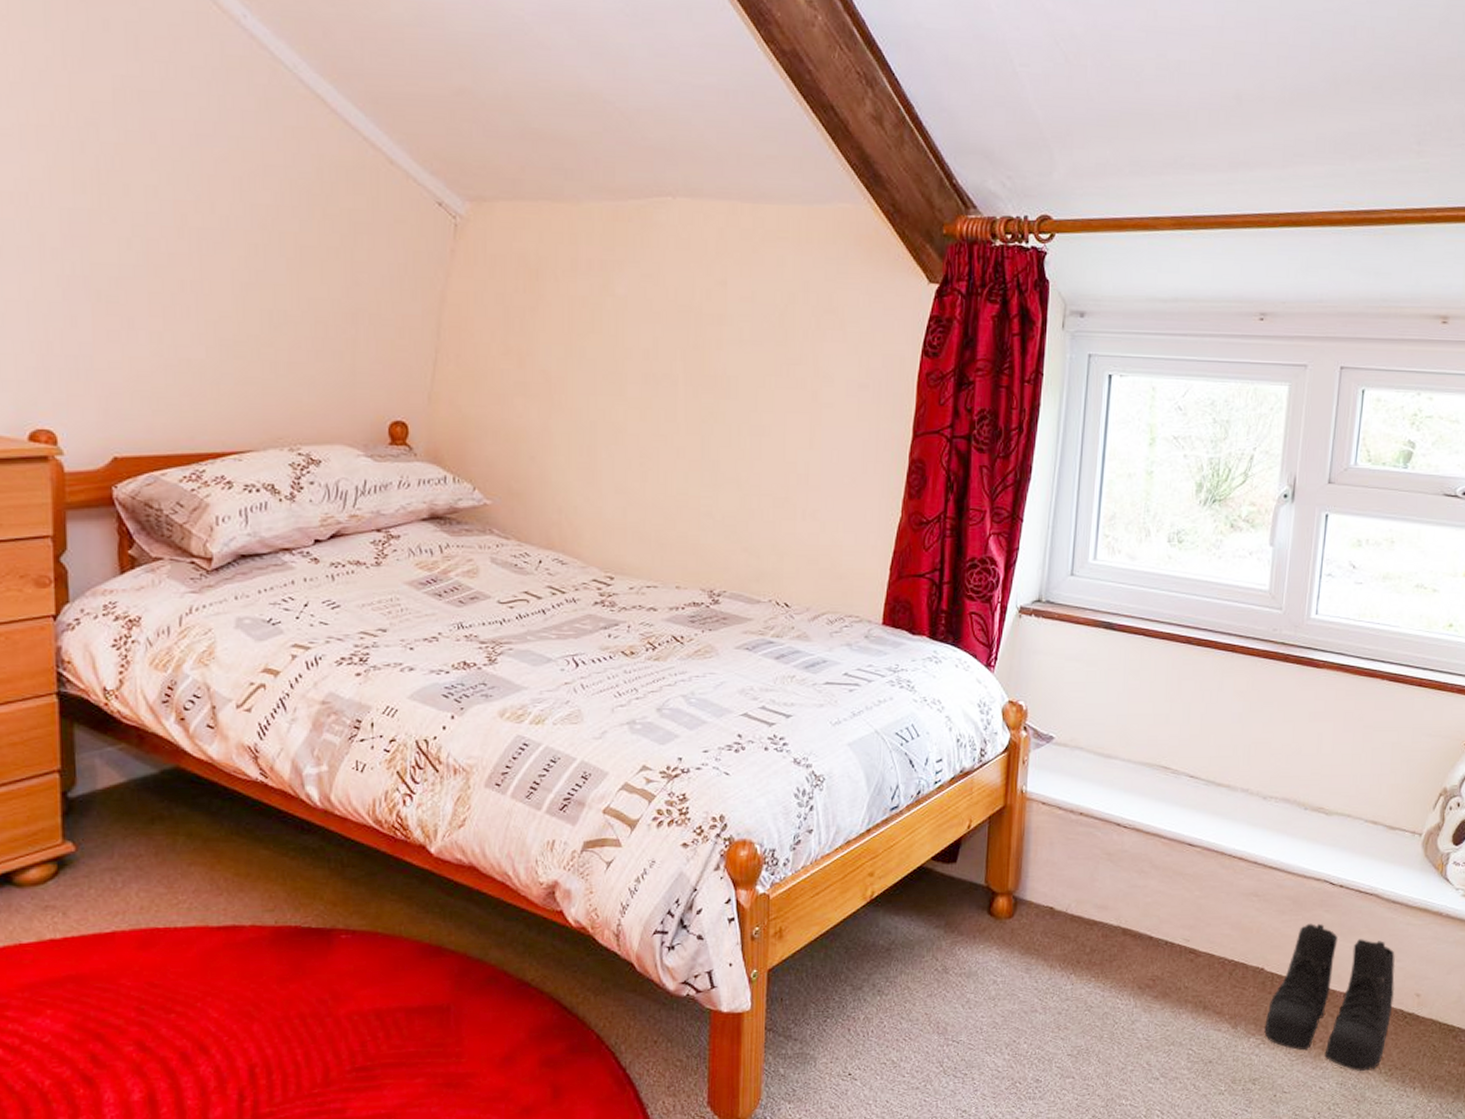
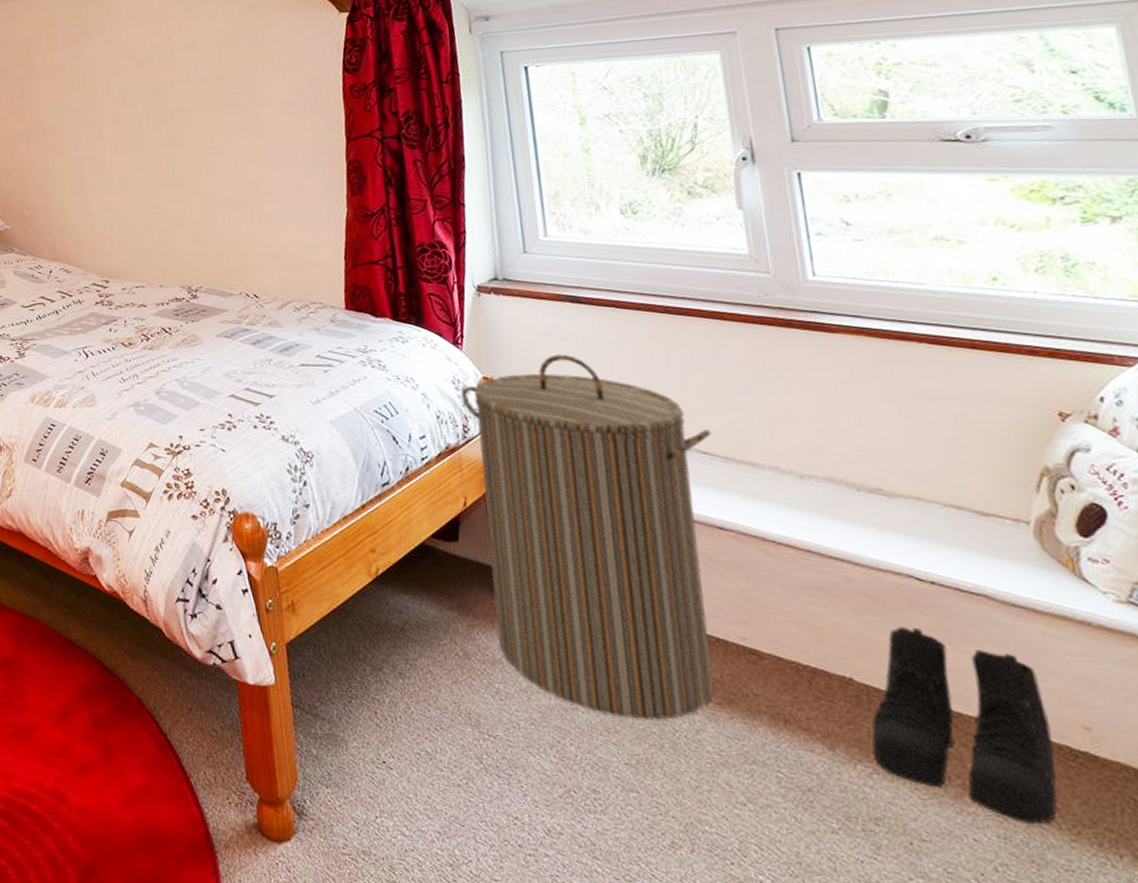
laundry hamper: none [977,680,1201,1016] -> present [461,354,714,720]

